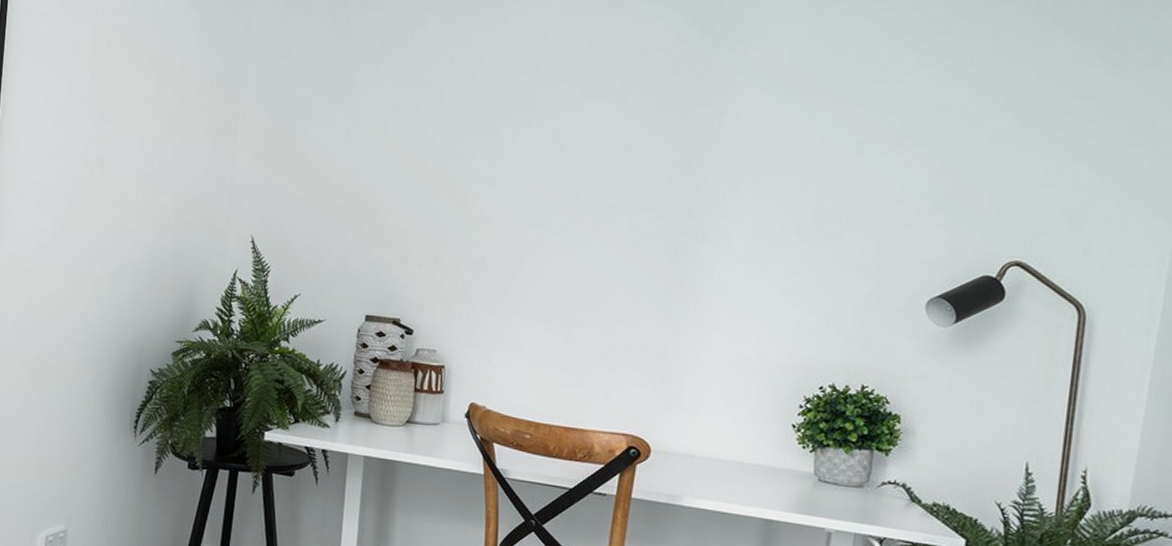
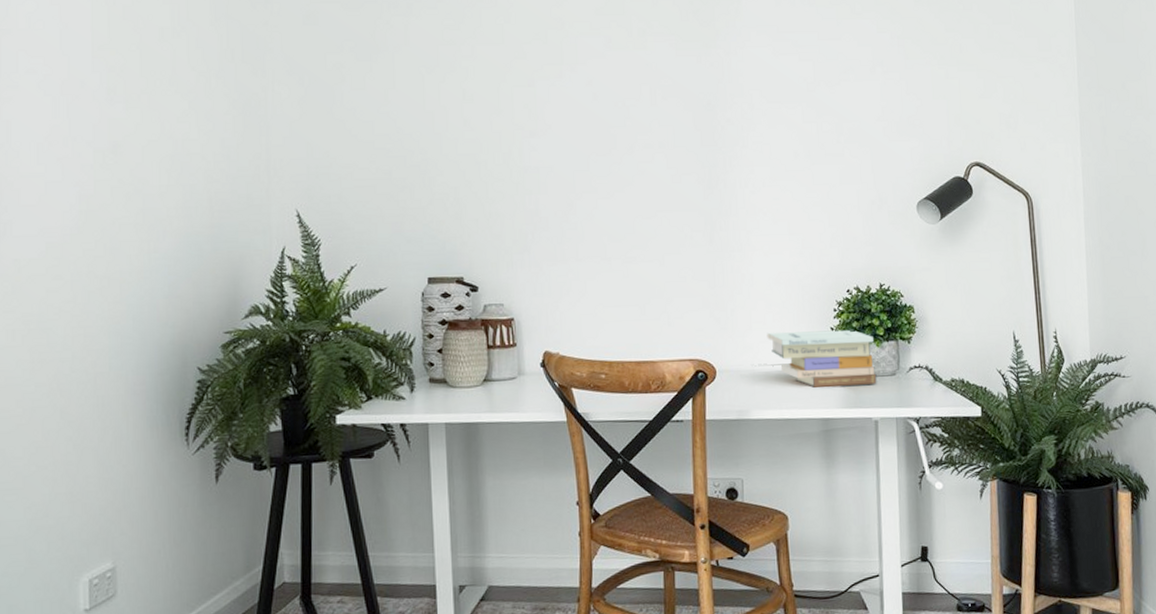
books: none [715,419,843,493] -> present [767,329,877,388]

